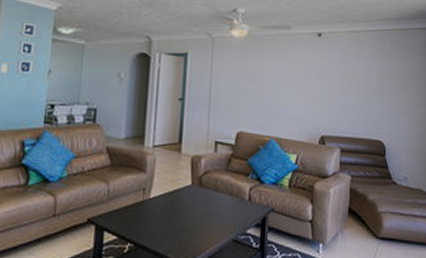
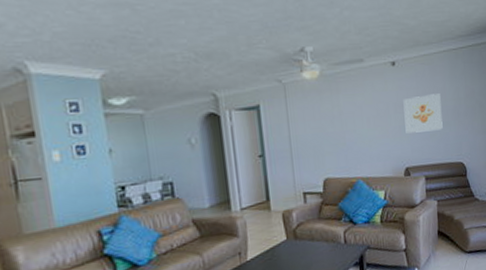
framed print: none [325,68,364,105] -> present [403,93,443,134]

